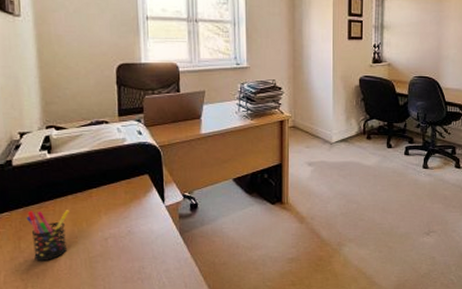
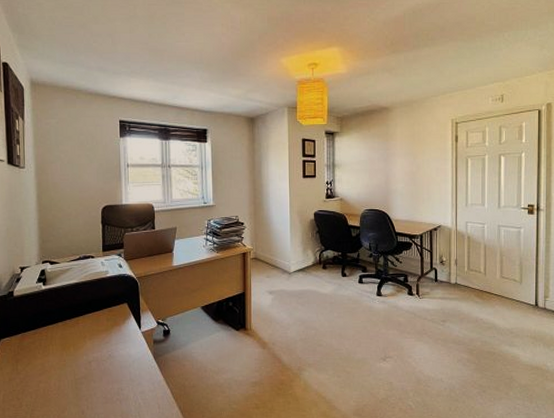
pen holder: present [26,210,69,262] -> none [23,335,59,383]

